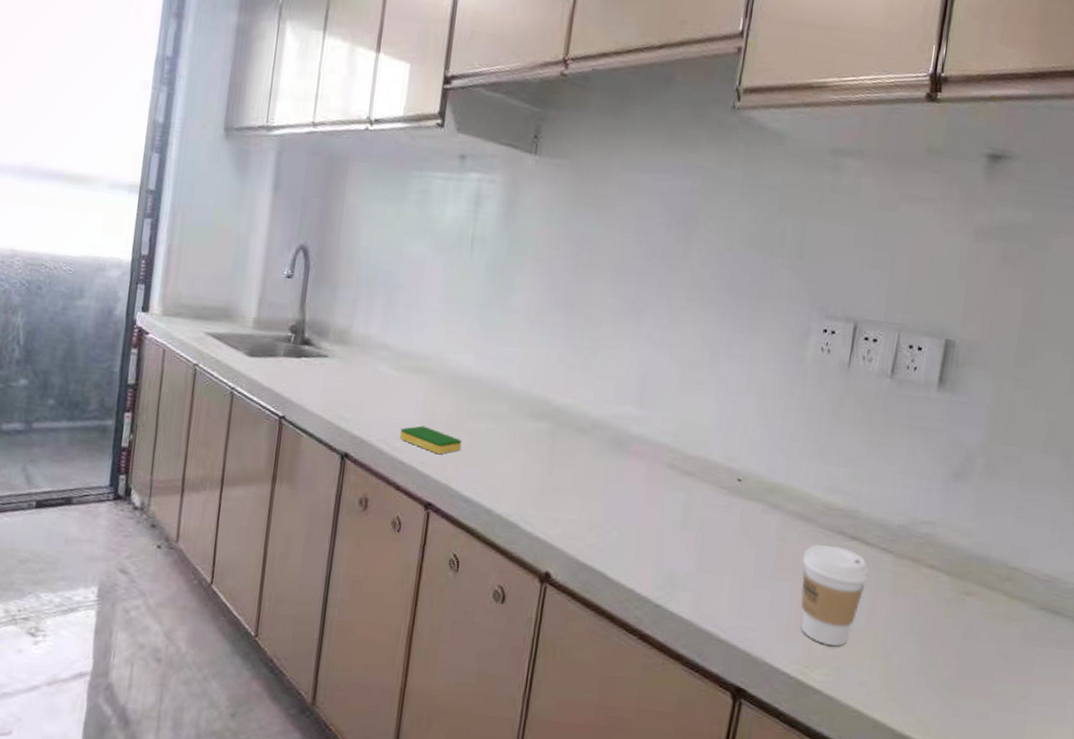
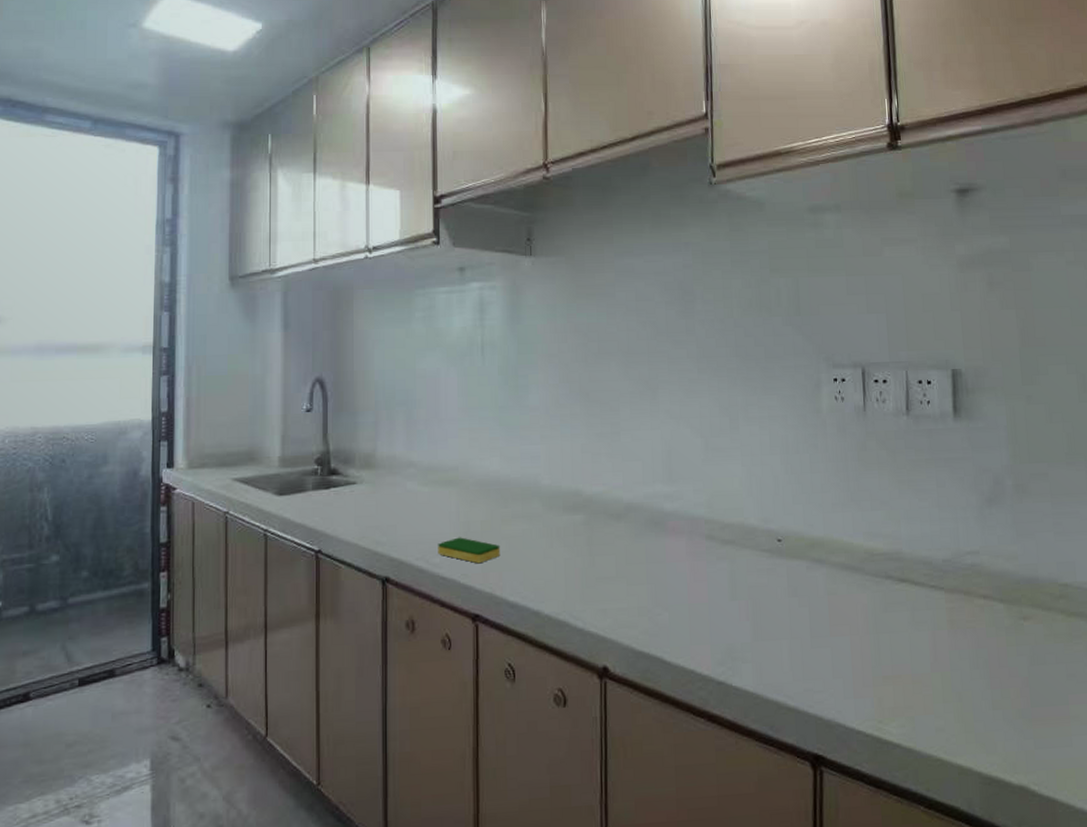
coffee cup: present [800,545,869,647] -> none [855,591,923,696]

